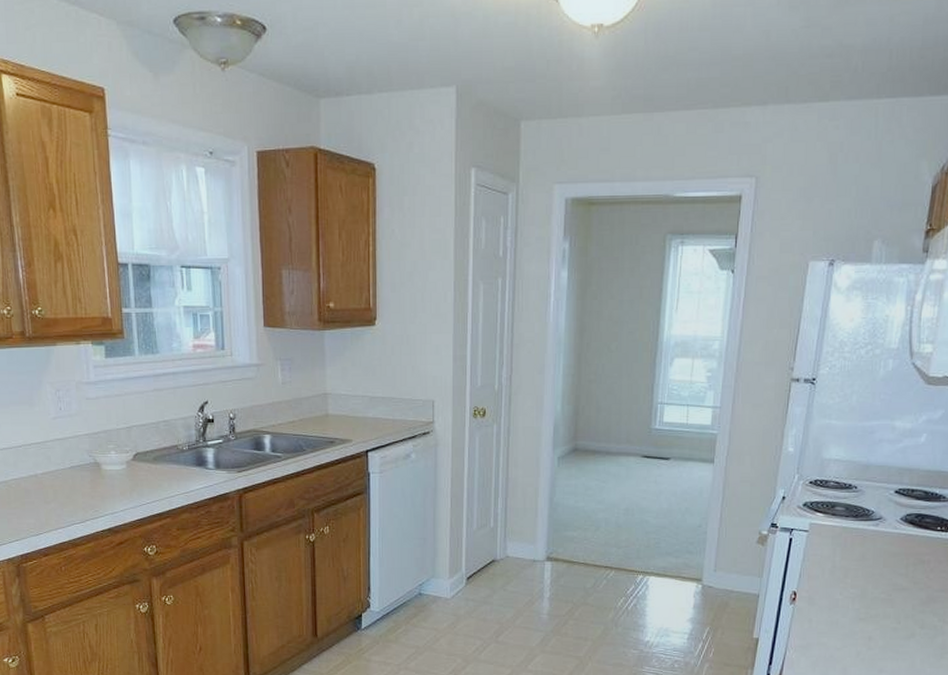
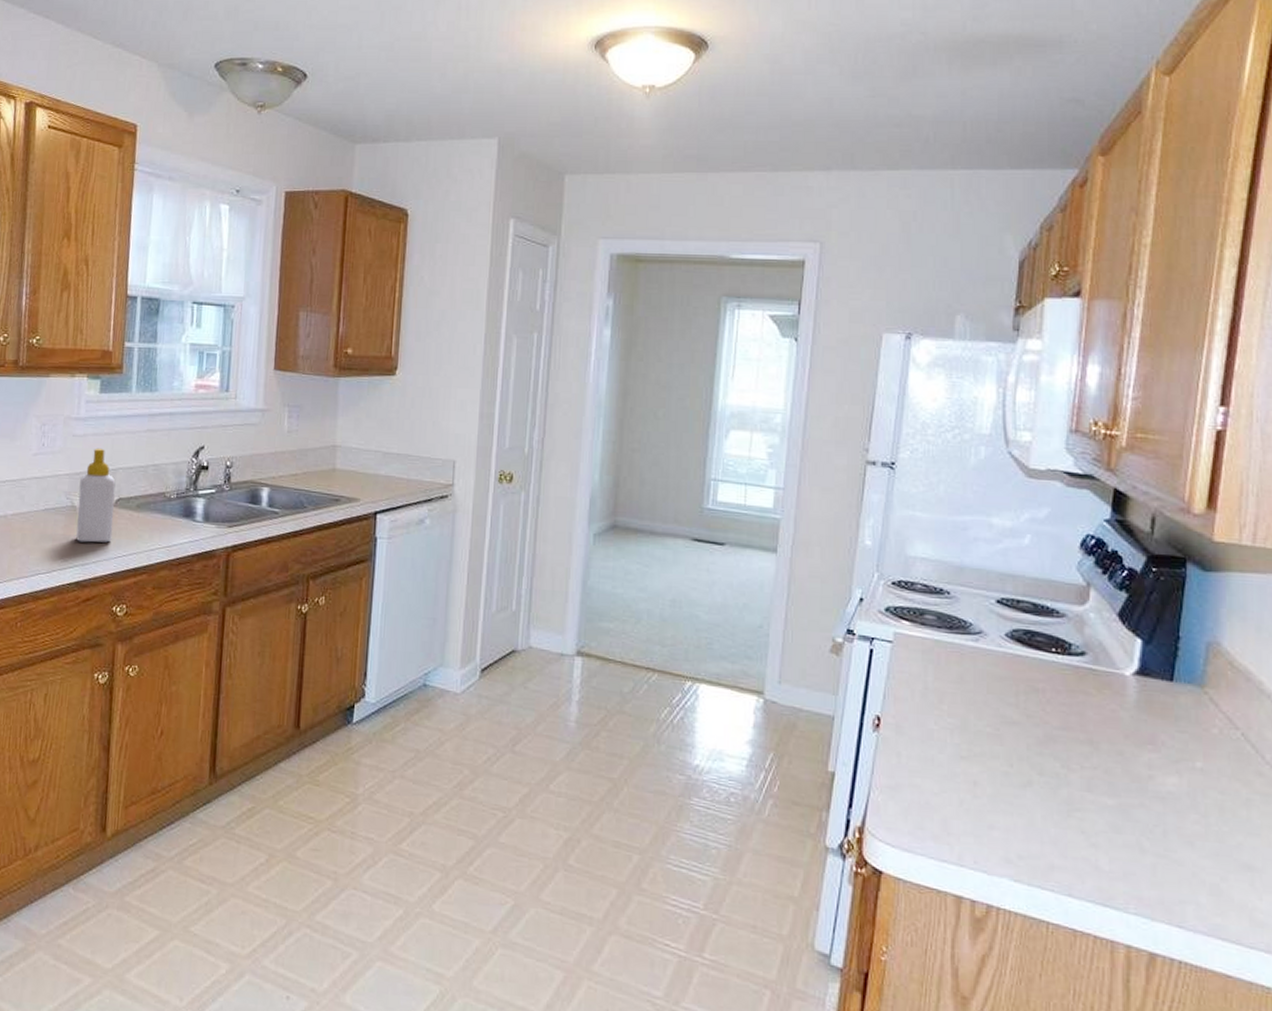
soap bottle: none [99,408,135,494] -> present [76,448,116,543]

